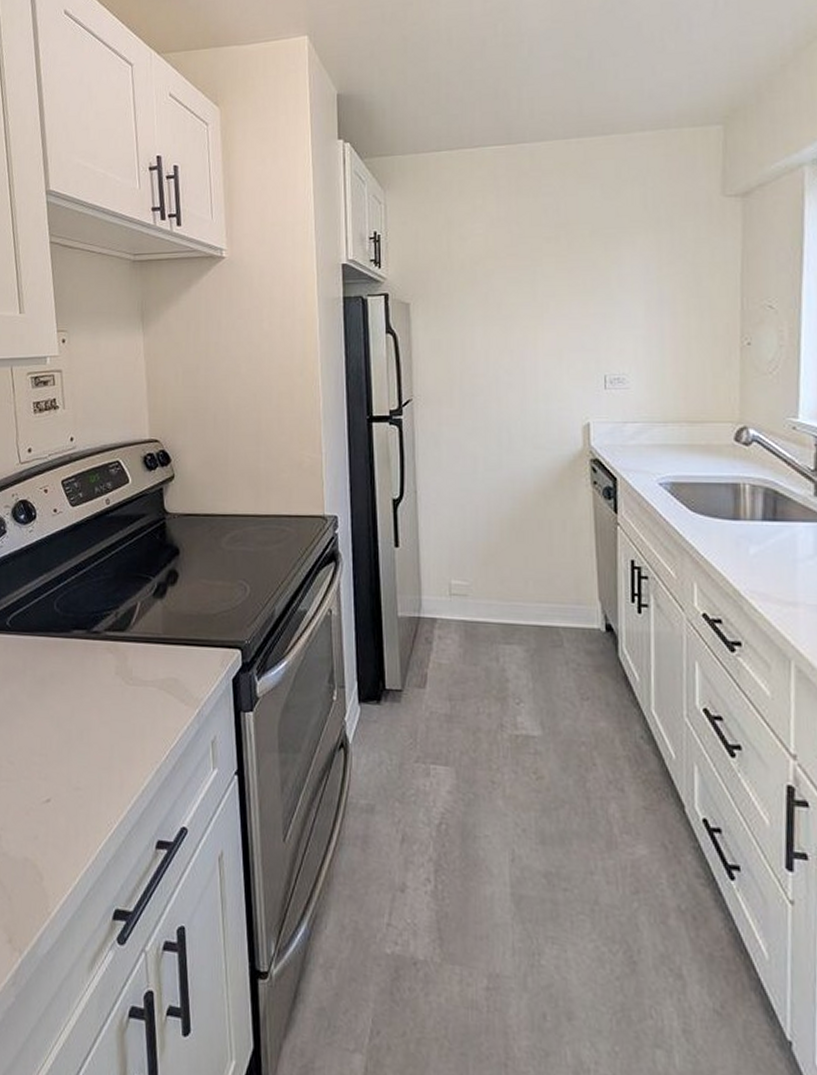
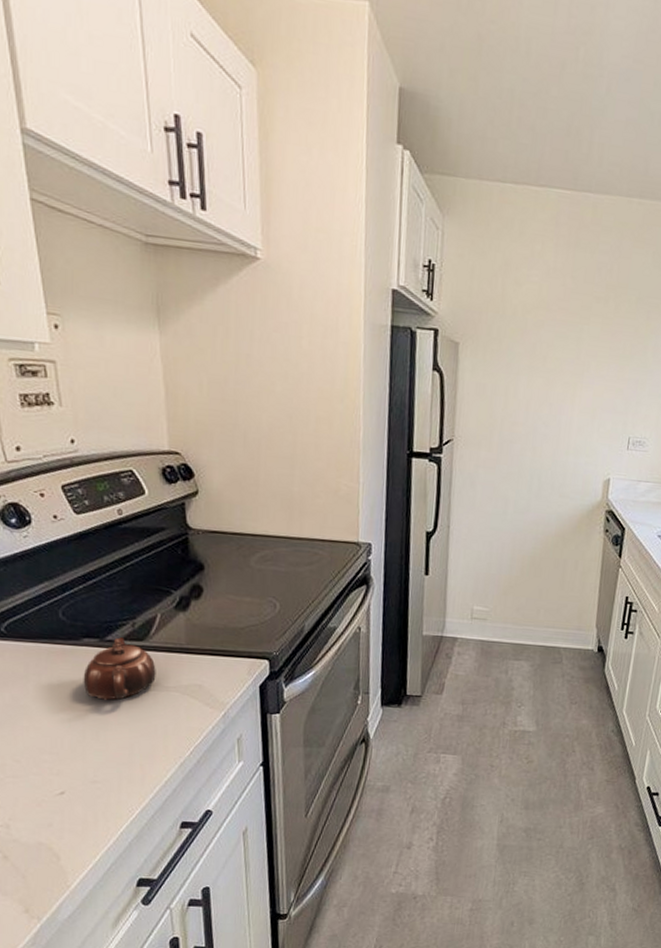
teapot: none [71,628,136,696] -> present [83,637,156,700]

